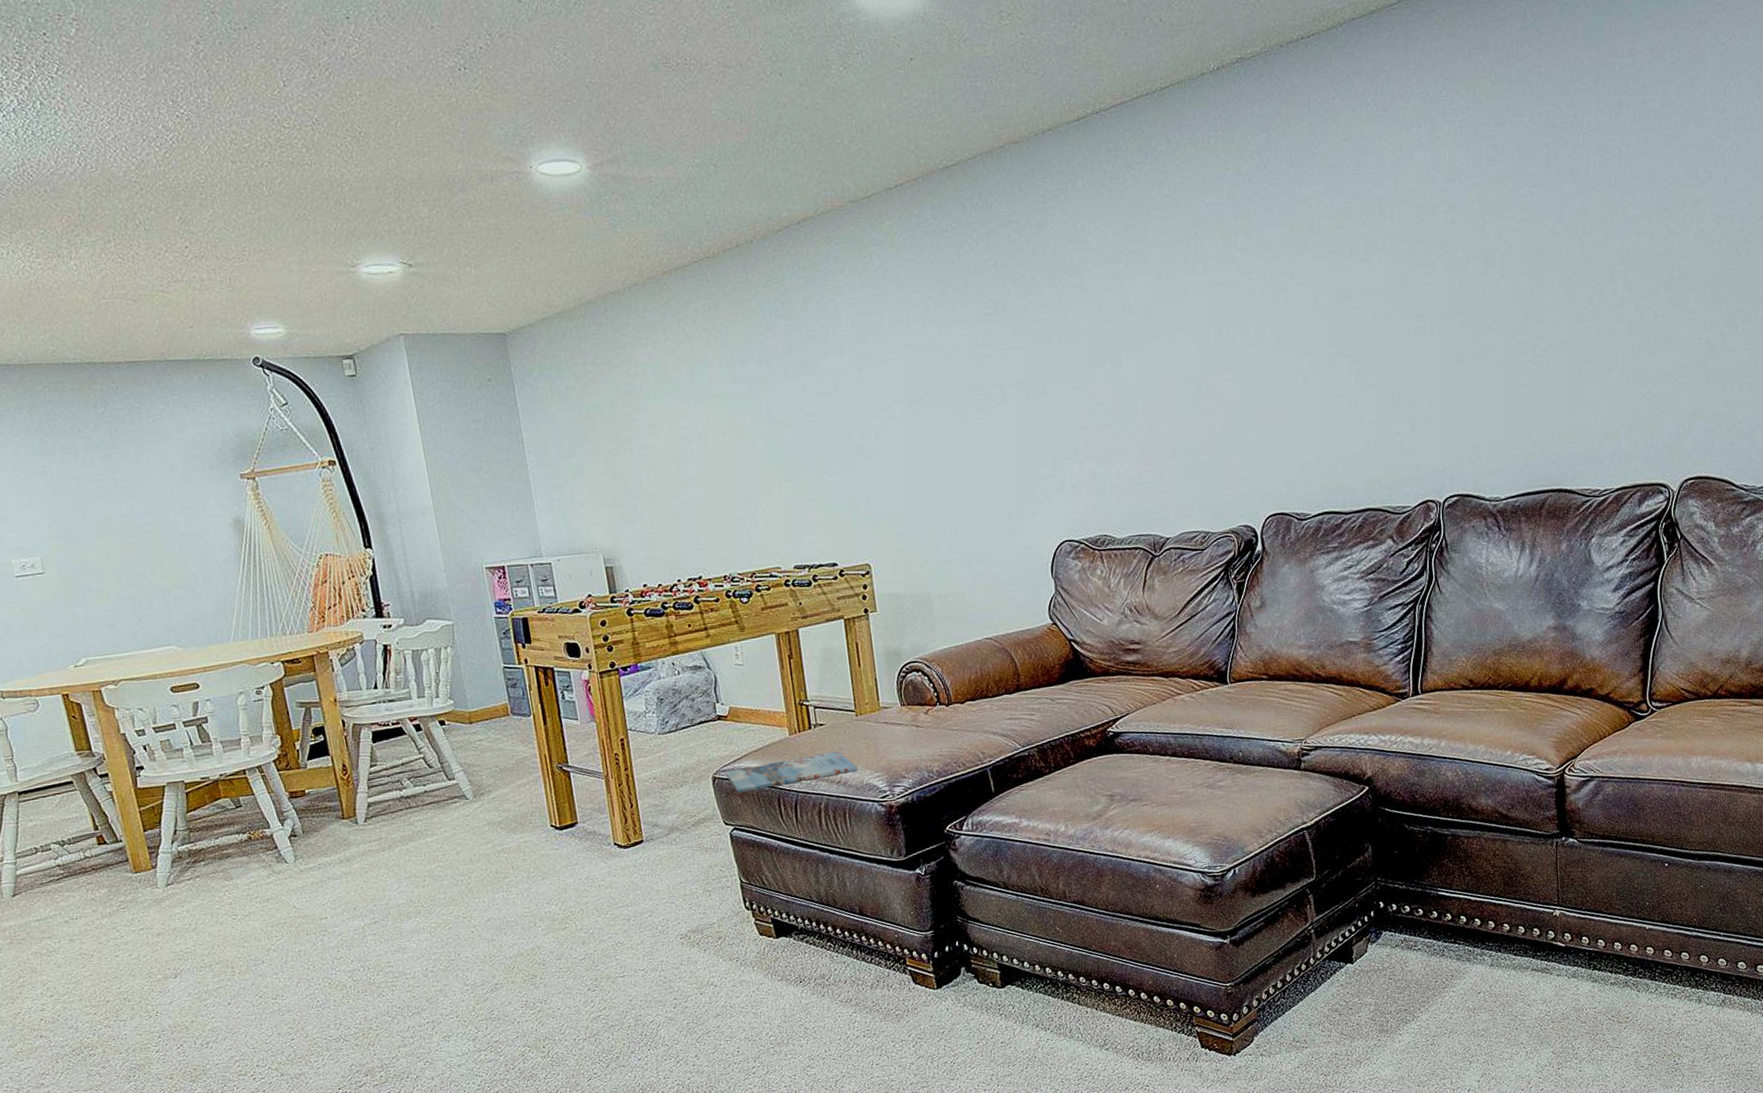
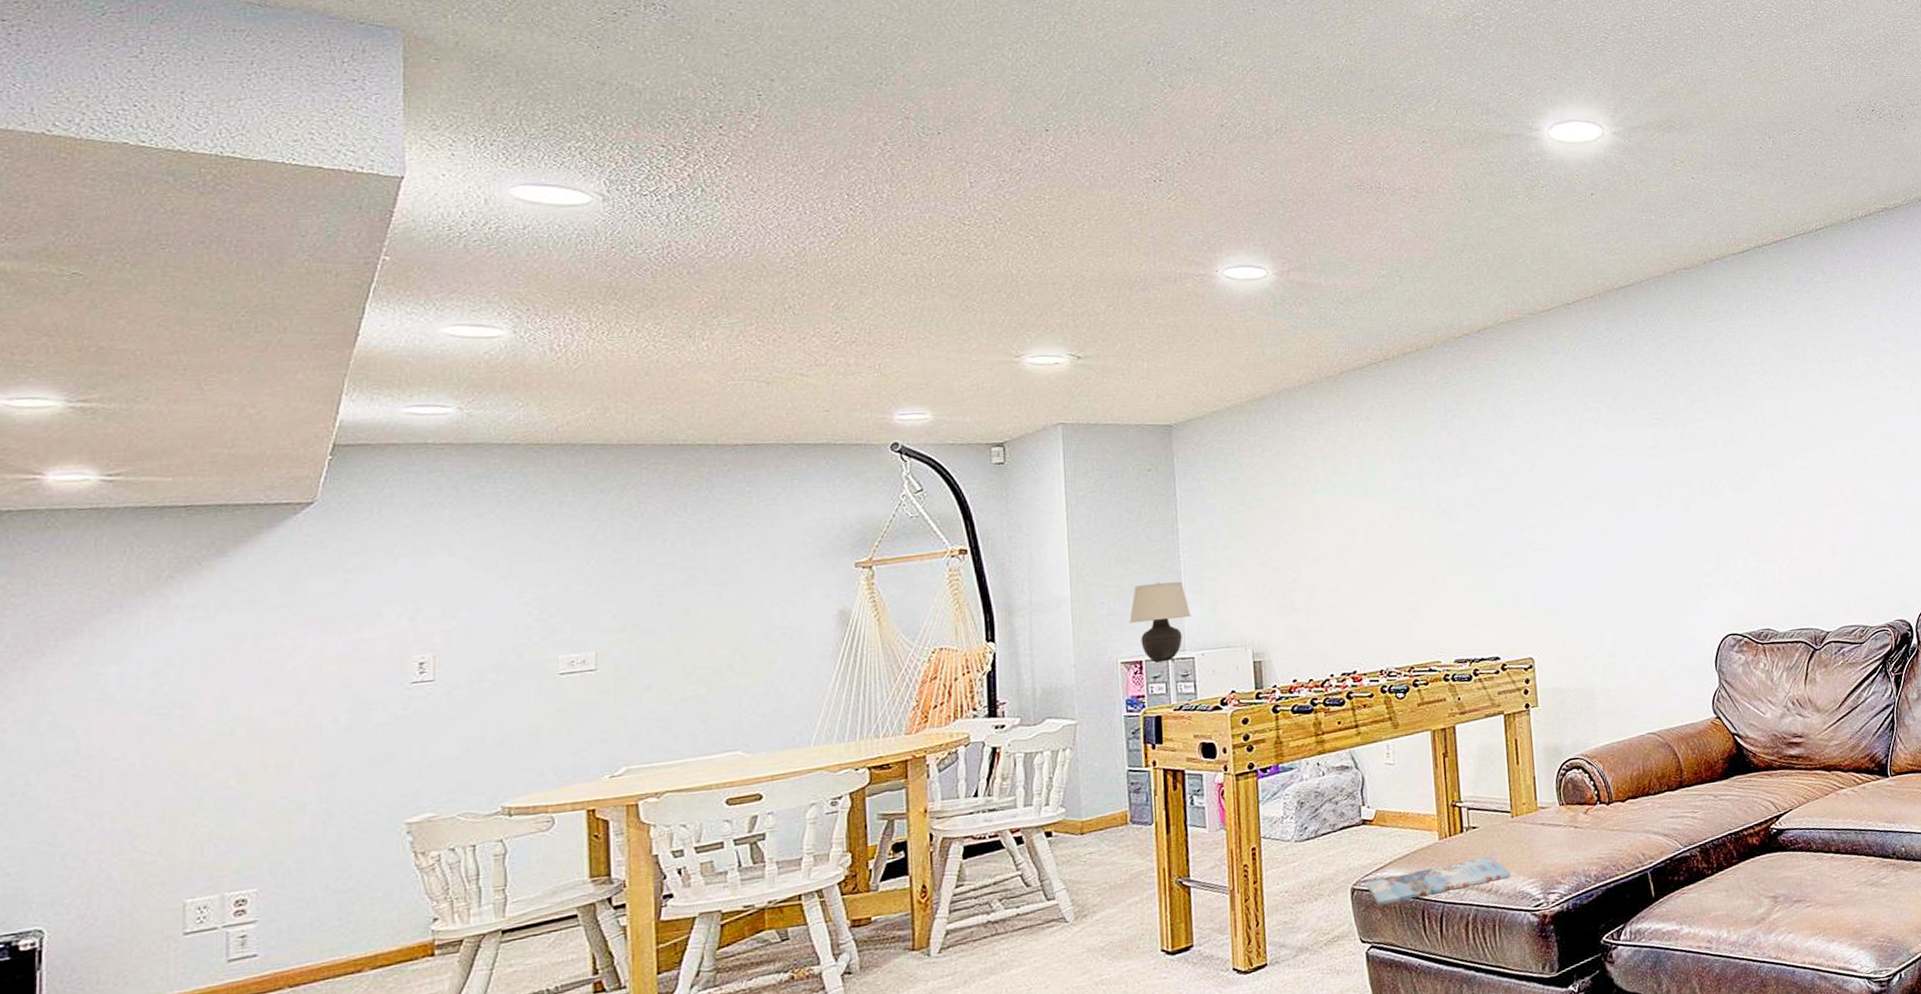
table lamp: none [488,490,544,568] -> present [1129,581,1192,663]

